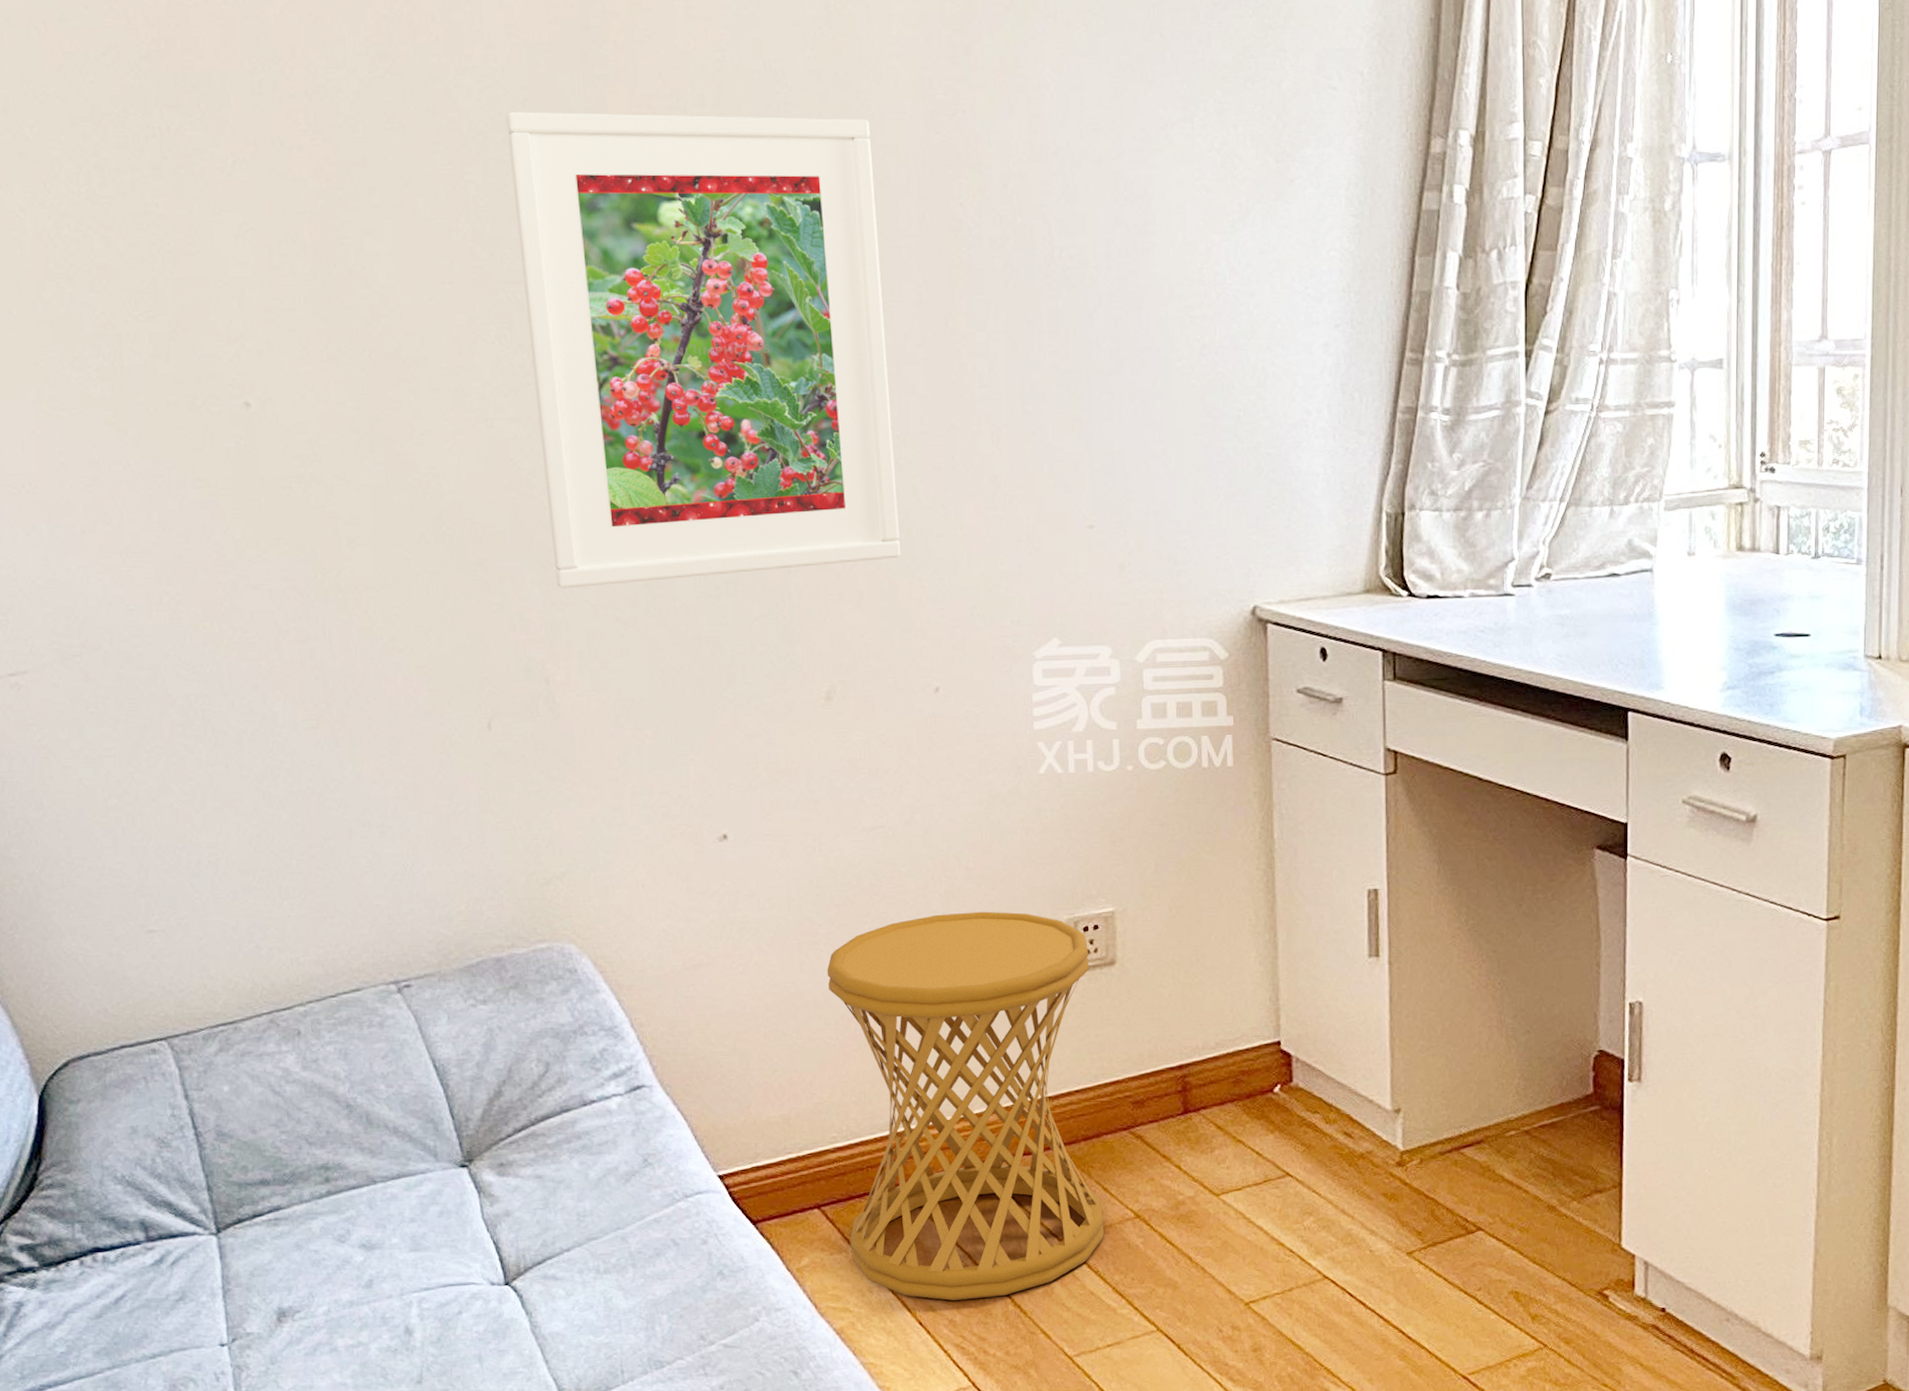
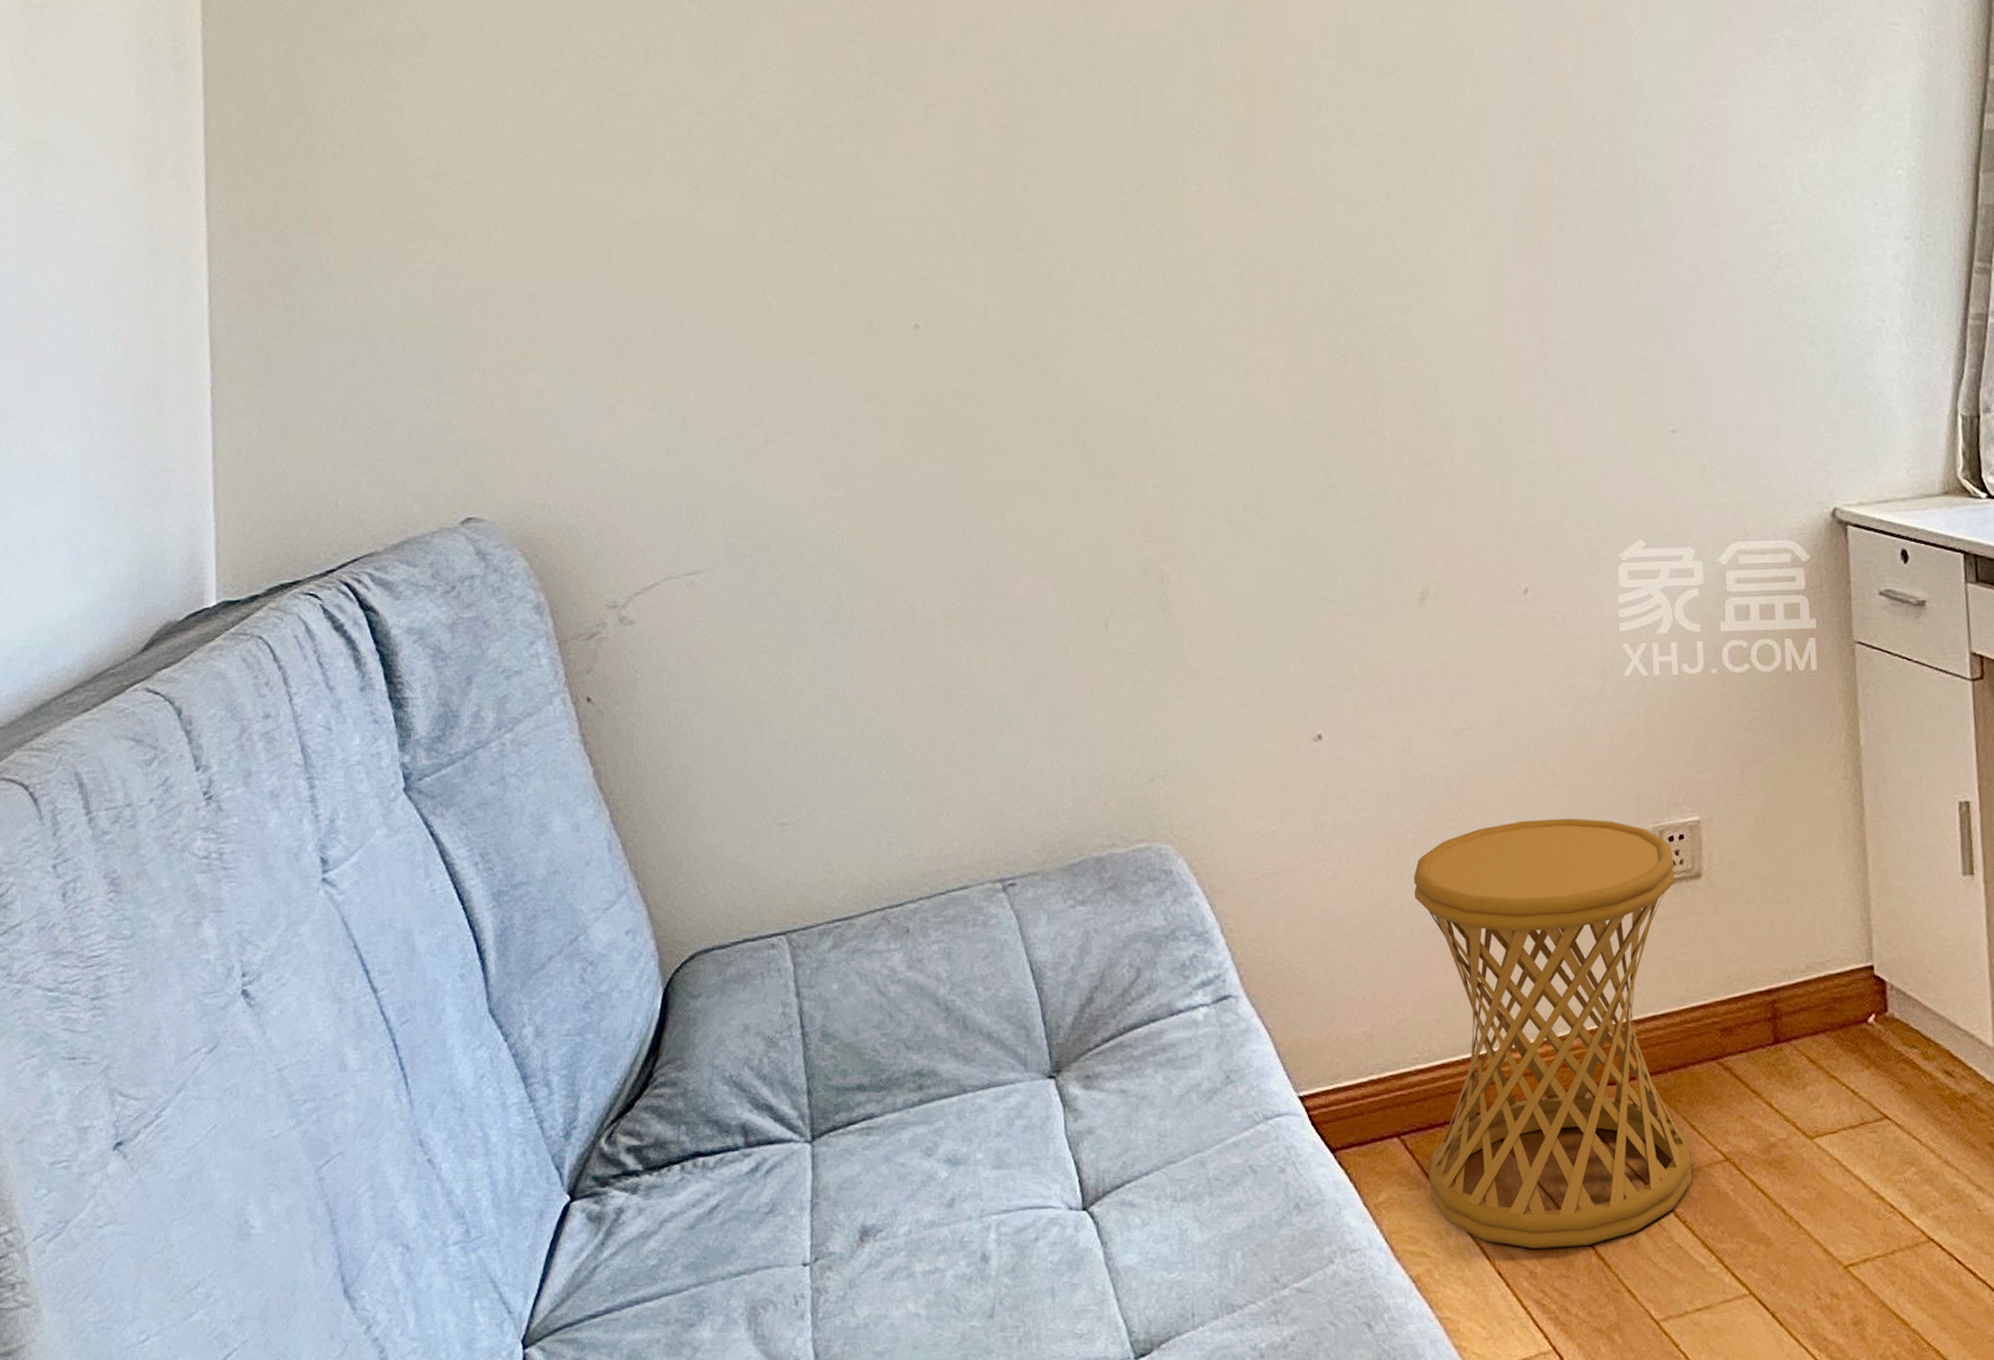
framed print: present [505,111,901,589] -> none [1157,64,1494,493]

